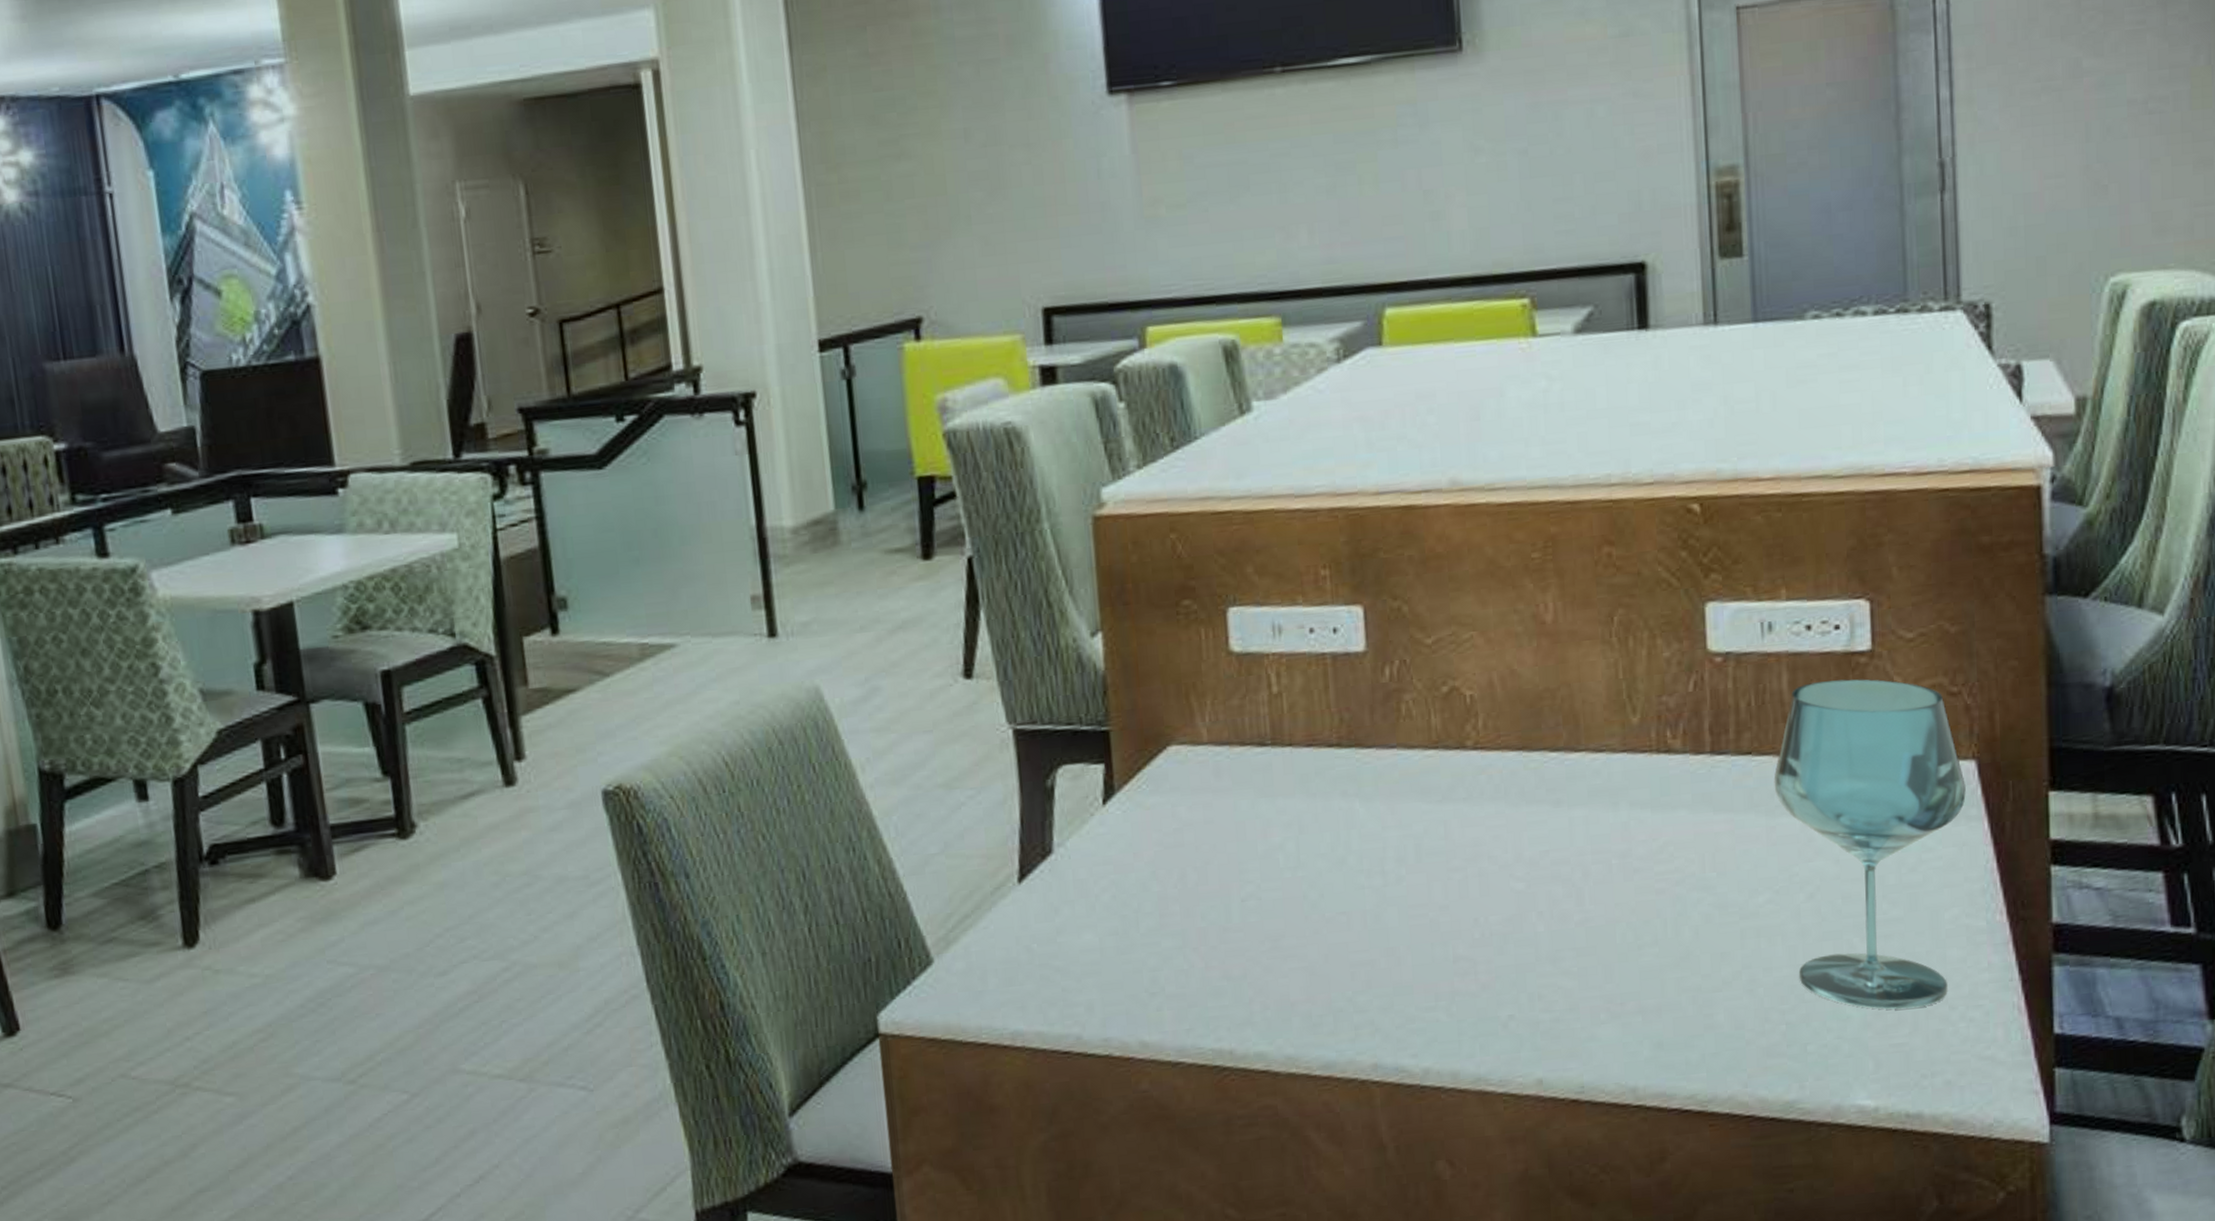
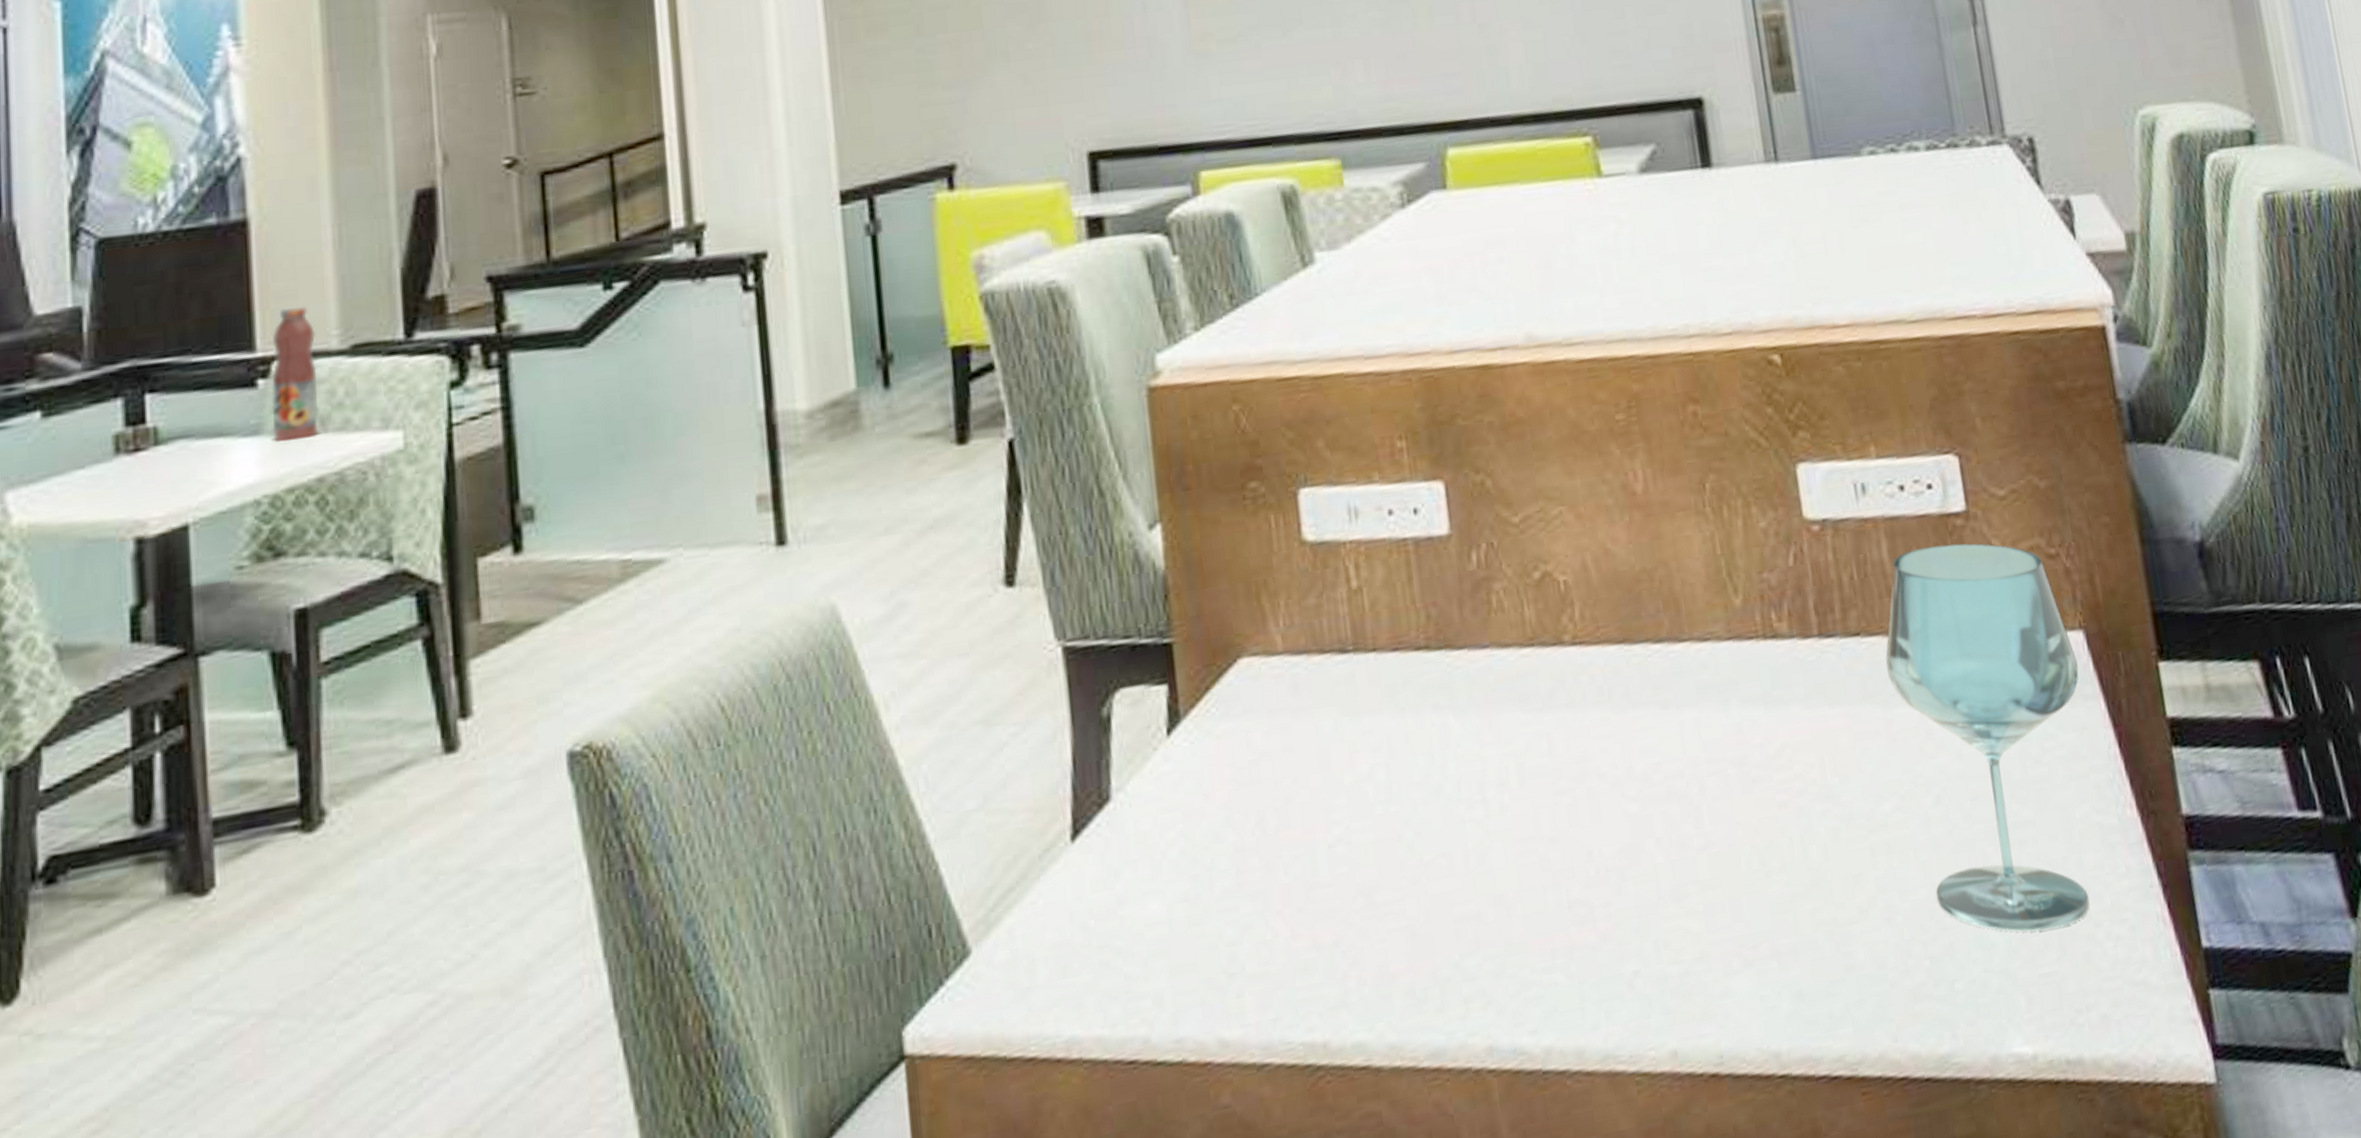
fruit juice: none [347,429,390,539] -> present [271,306,319,442]

